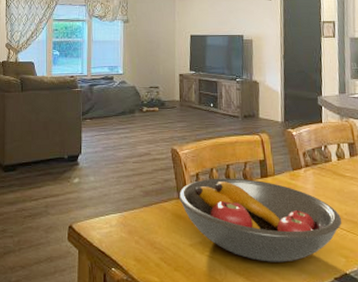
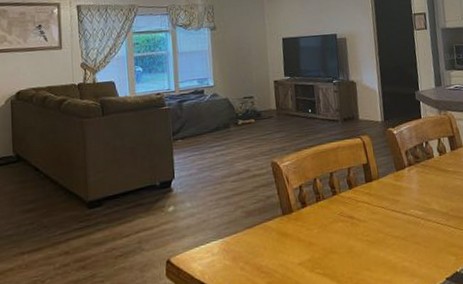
fruit bowl: present [178,178,342,262] -> none [282,185,449,271]

